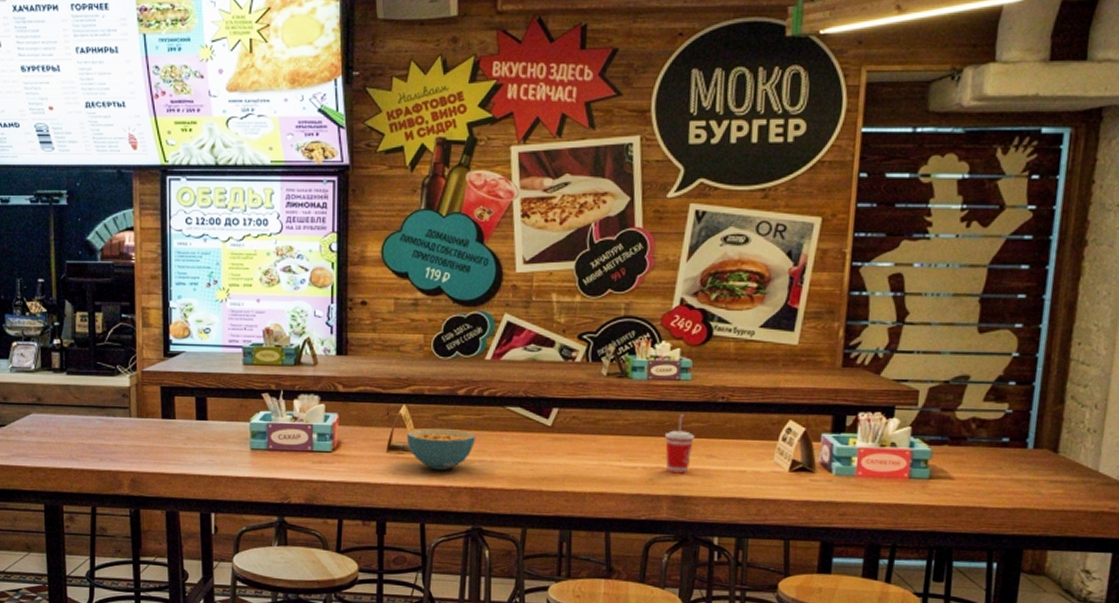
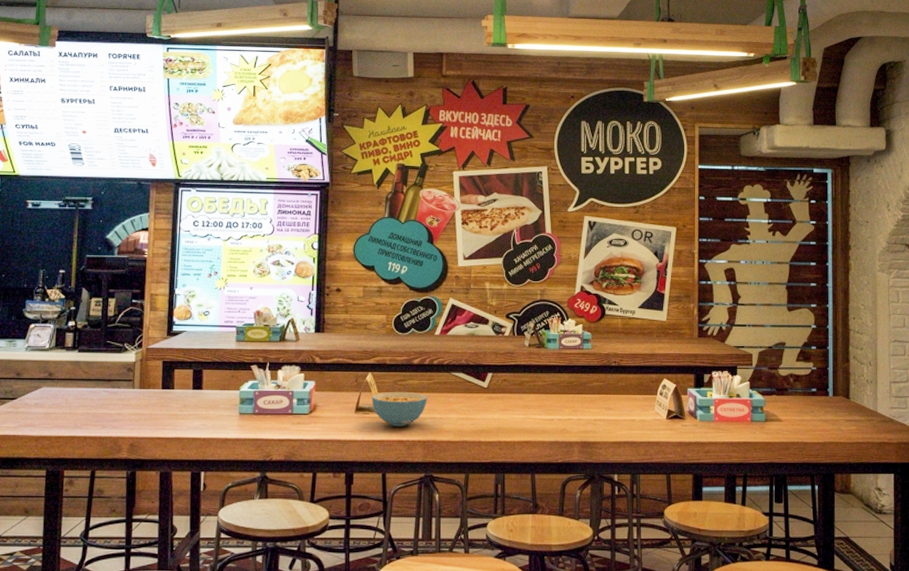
beverage cup: present [664,413,694,474] -> none [573,375,596,424]

